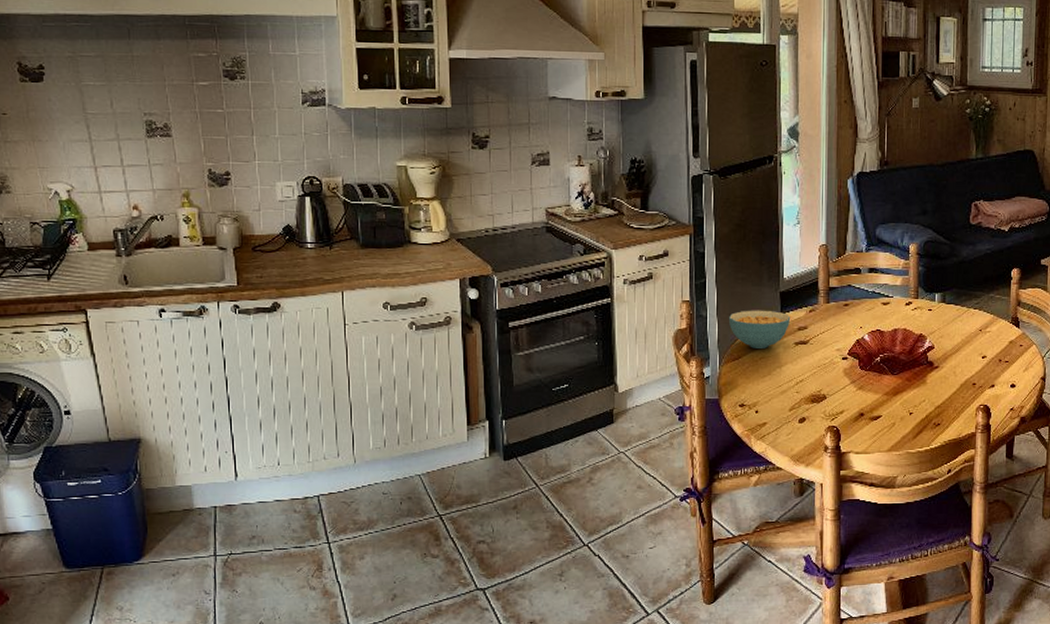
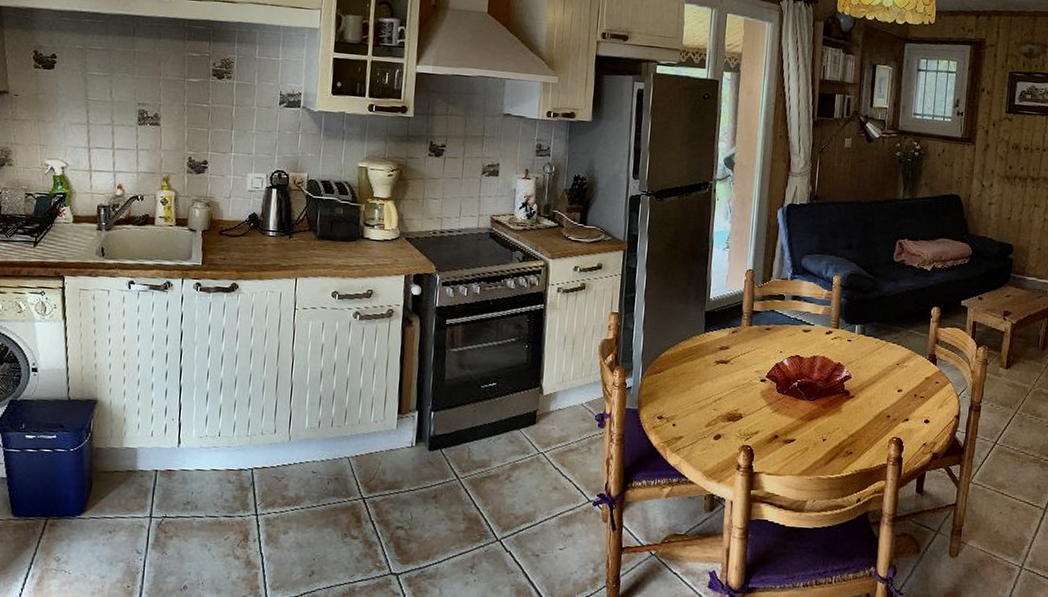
cereal bowl: present [728,310,791,348] -> none [654,326,714,365]

